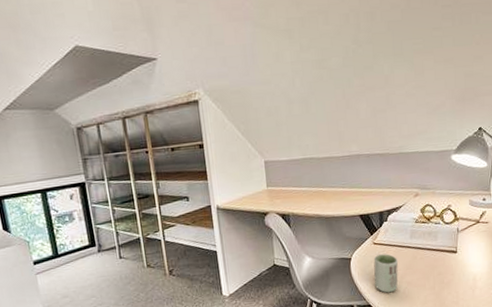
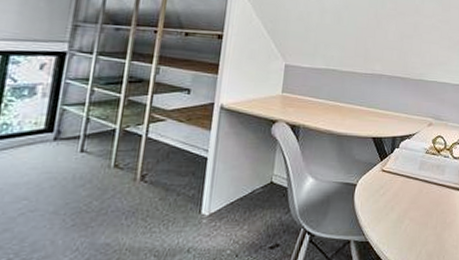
cup: present [373,253,398,293] -> none [376,182,403,229]

